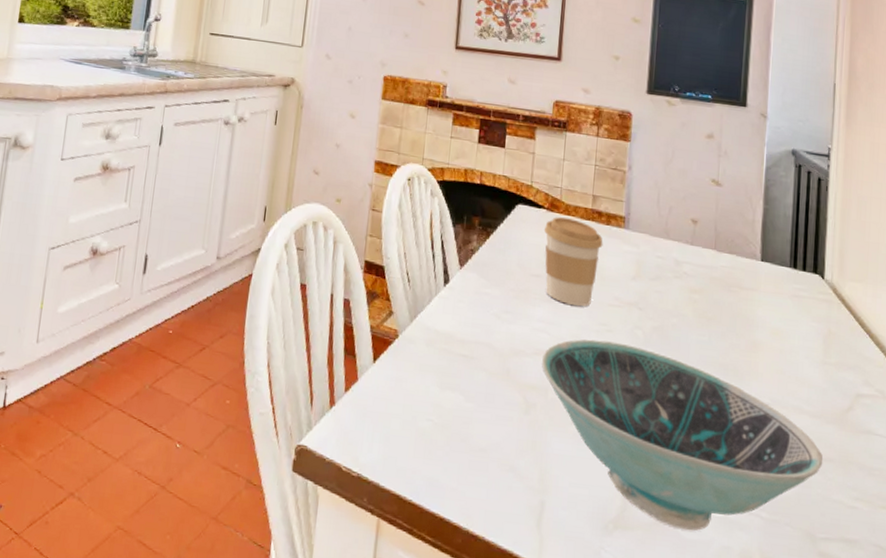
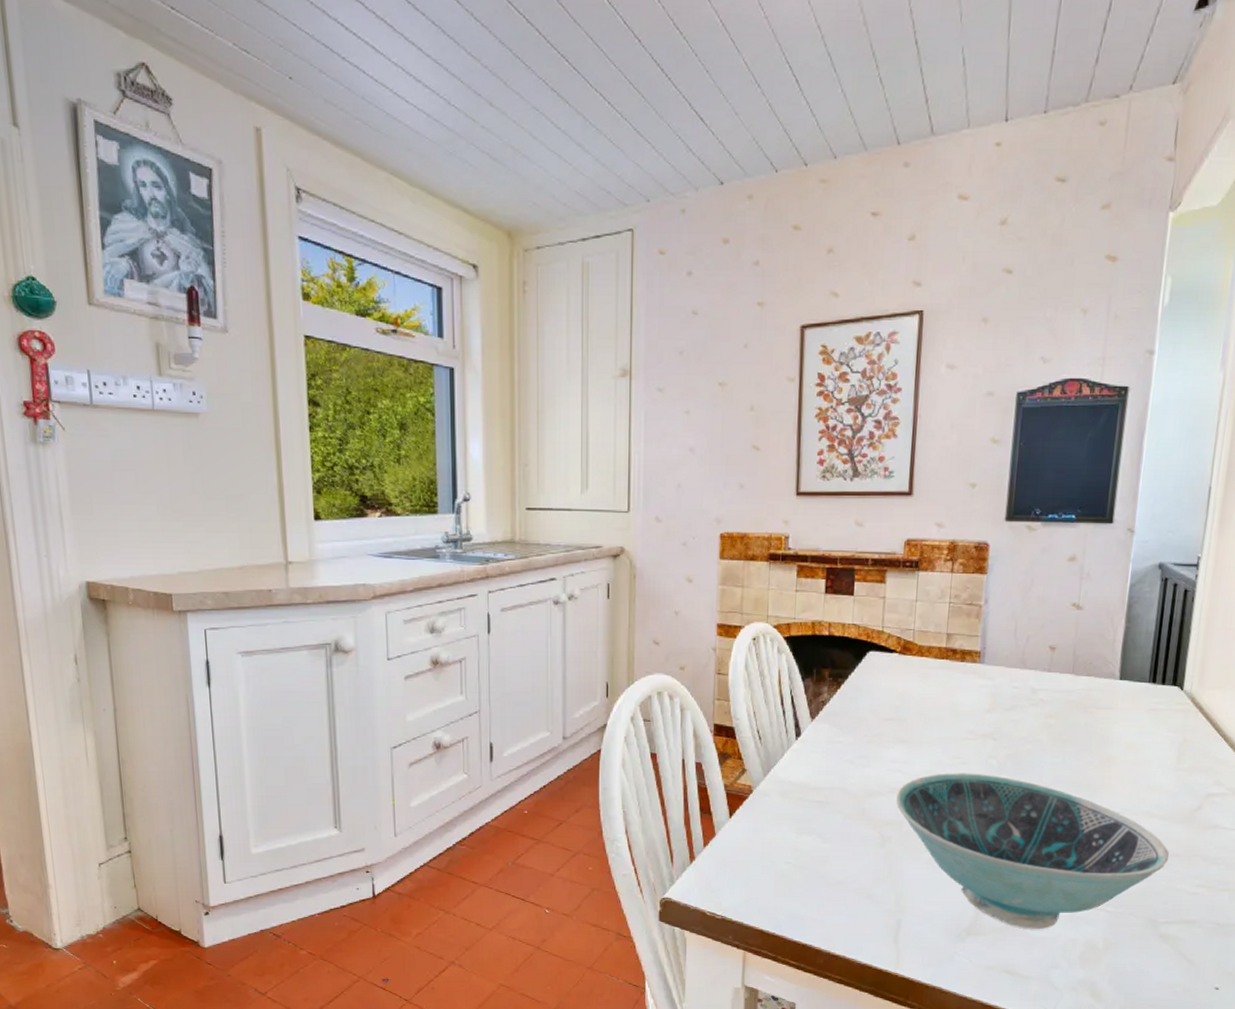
coffee cup: present [543,217,603,306] -> none [896,660,958,744]

